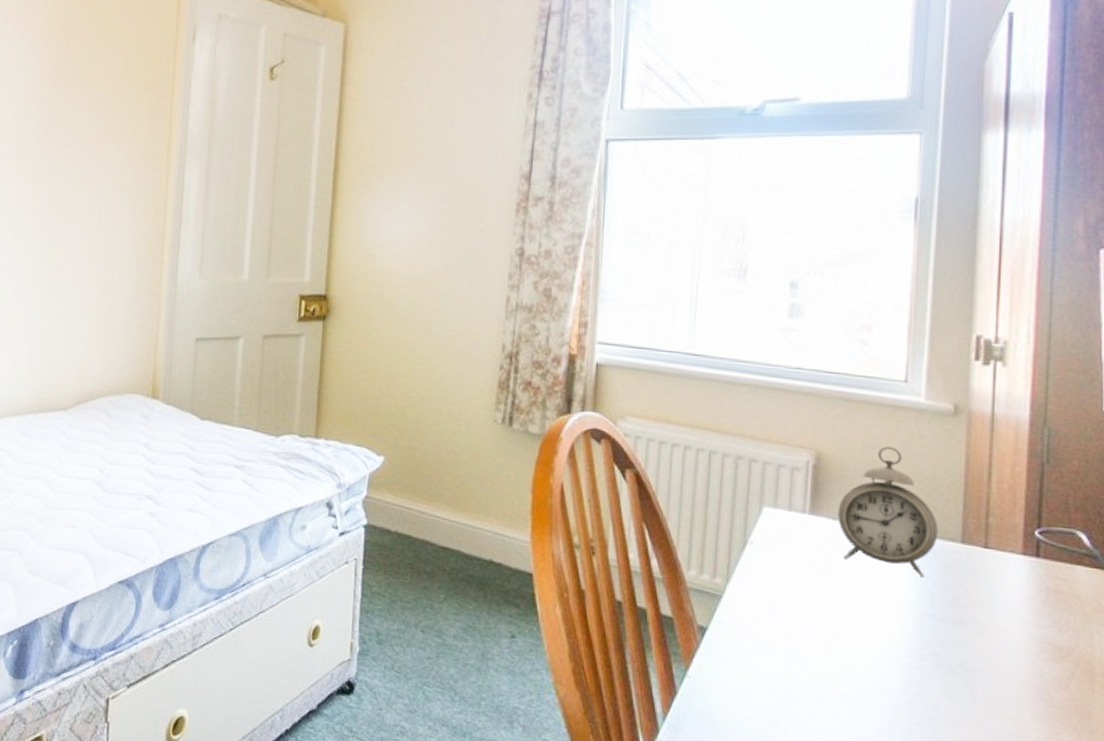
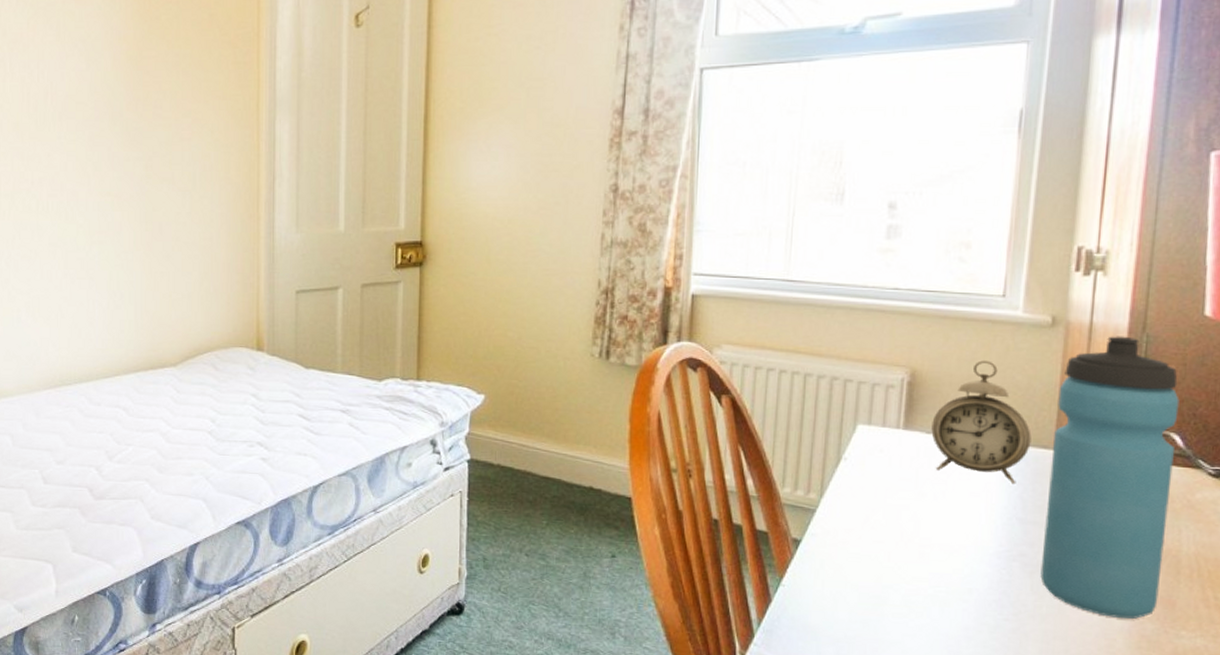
water bottle: none [953,427,1084,729] -> present [1040,336,1180,619]

